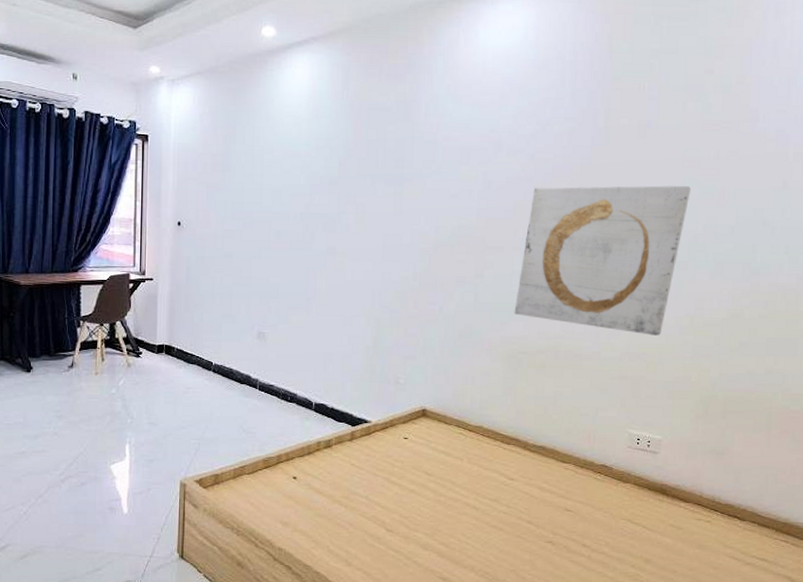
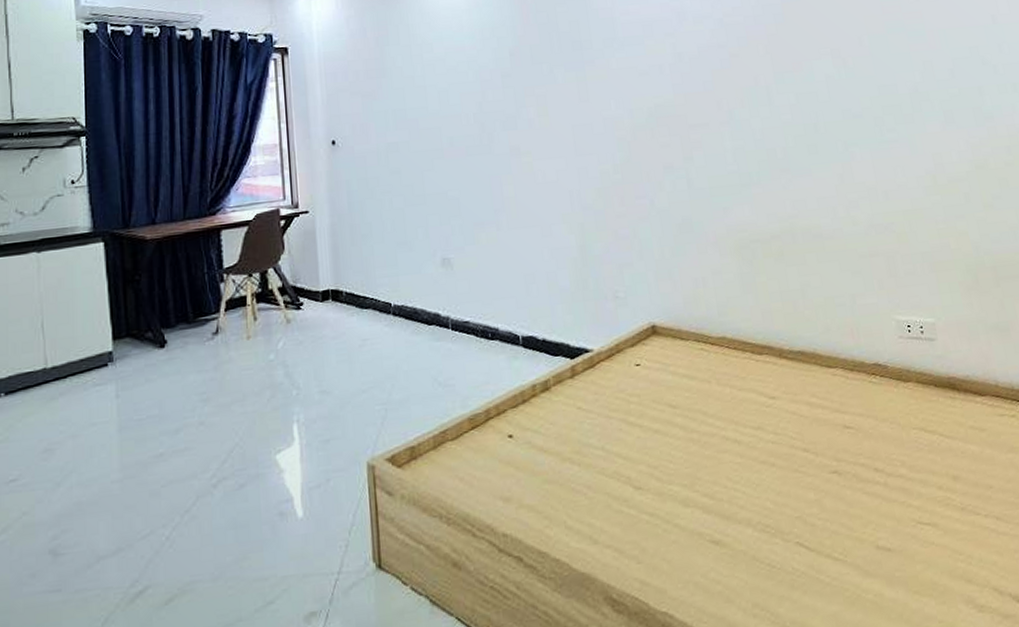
wall art: present [514,185,691,336] -> none [729,32,905,202]

